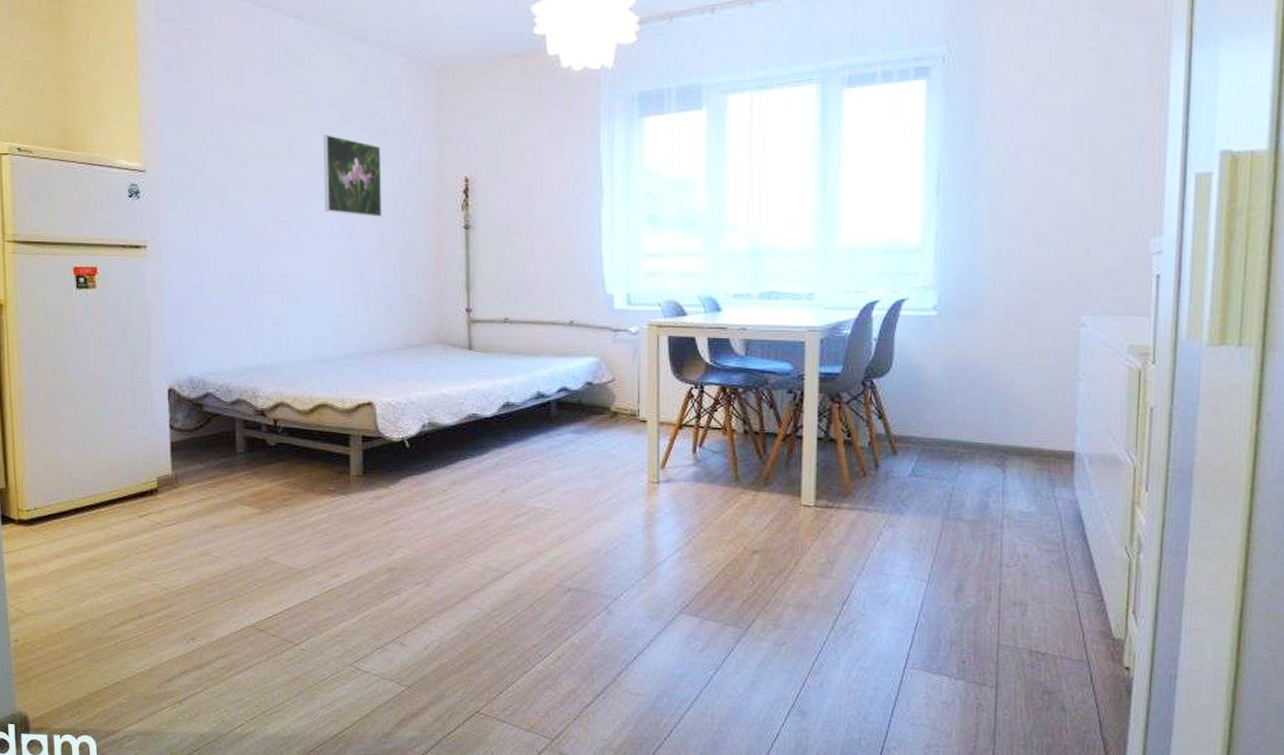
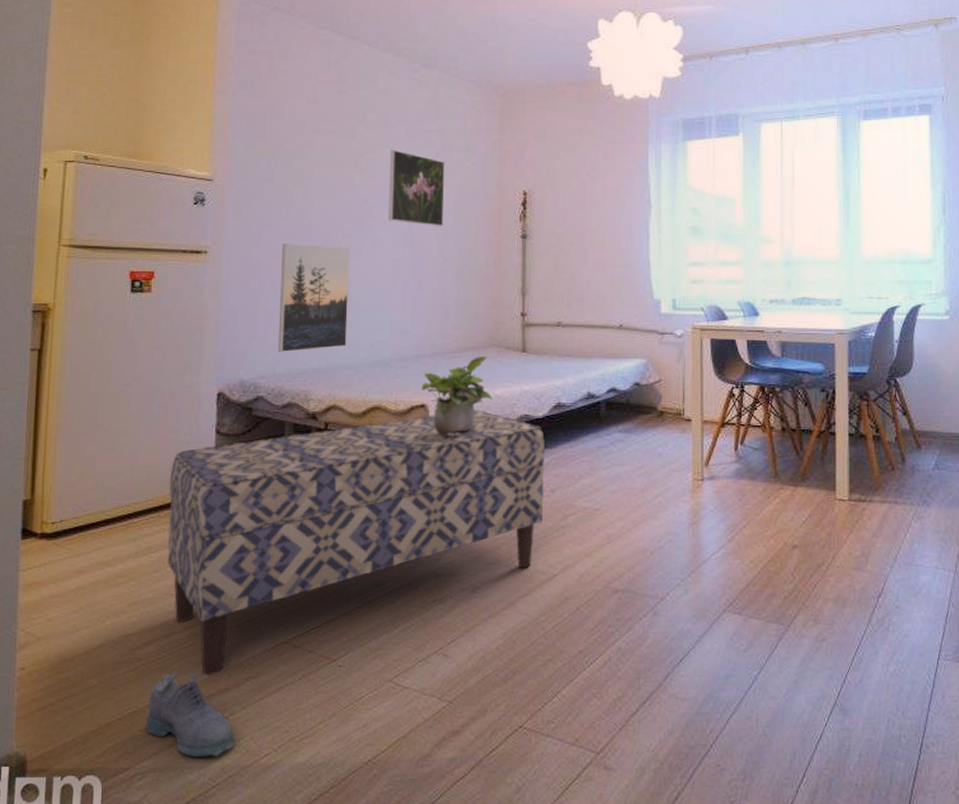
shoe: none [129,649,211,725] -> present [145,672,236,757]
bench: none [130,408,495,654] -> present [167,409,545,676]
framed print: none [220,237,290,350] -> present [278,243,350,353]
potted plant: none [367,354,441,434] -> present [421,357,494,436]

